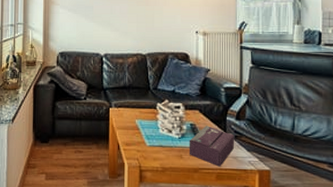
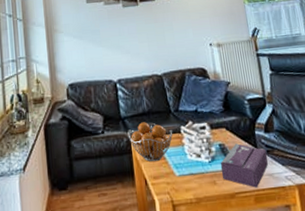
fruit basket: none [107,95,149,131] -> present [127,122,173,162]

